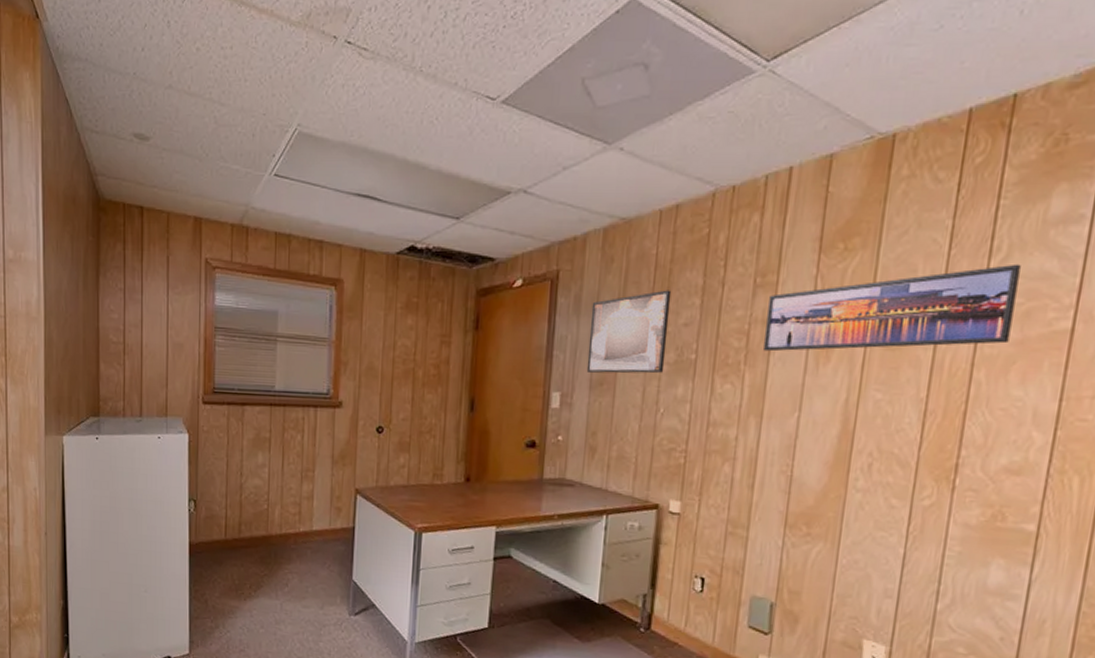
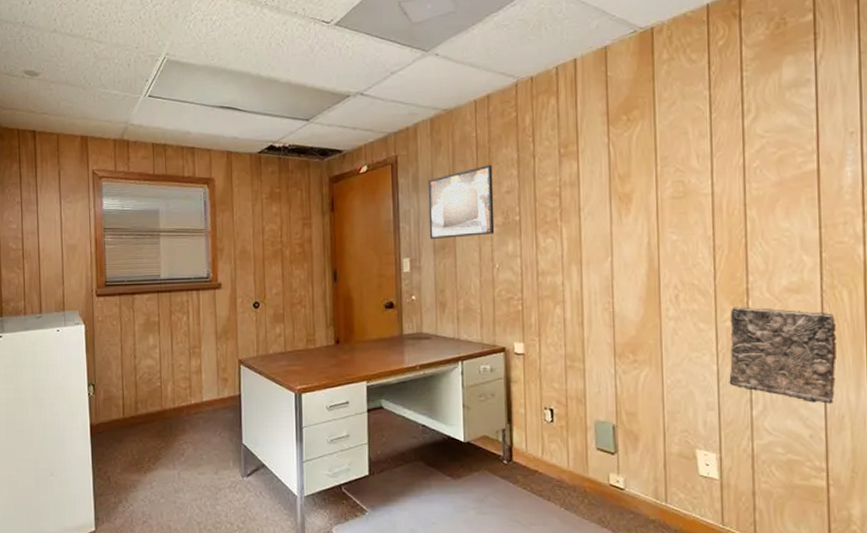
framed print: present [764,263,1021,352] -> none [573,121,770,209]
relief panel: none [915,484,1058,606] -> present [729,306,837,404]

